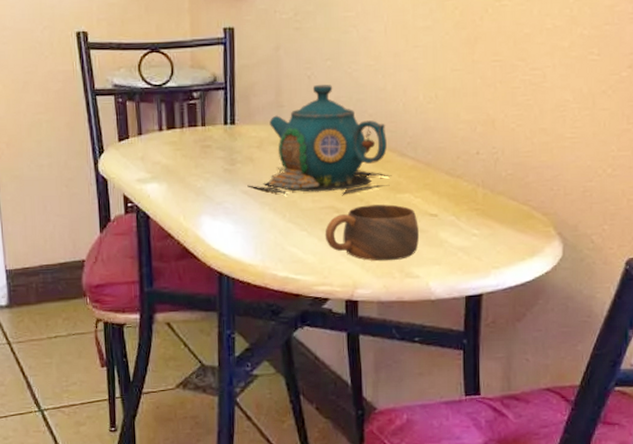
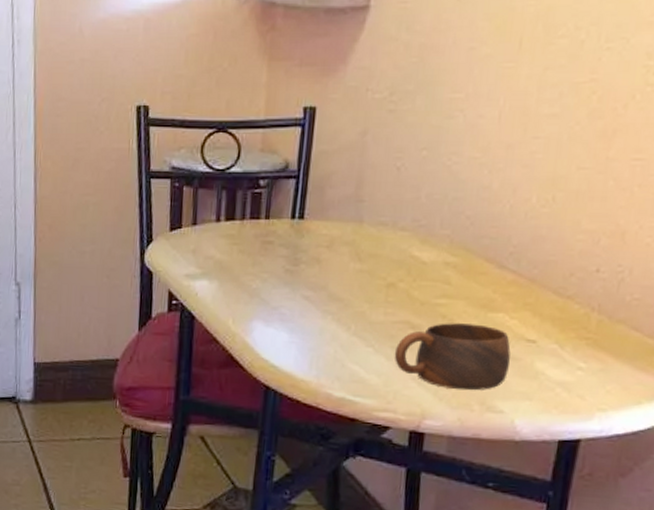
teapot: present [247,85,392,195] -> none [310,178,485,309]

